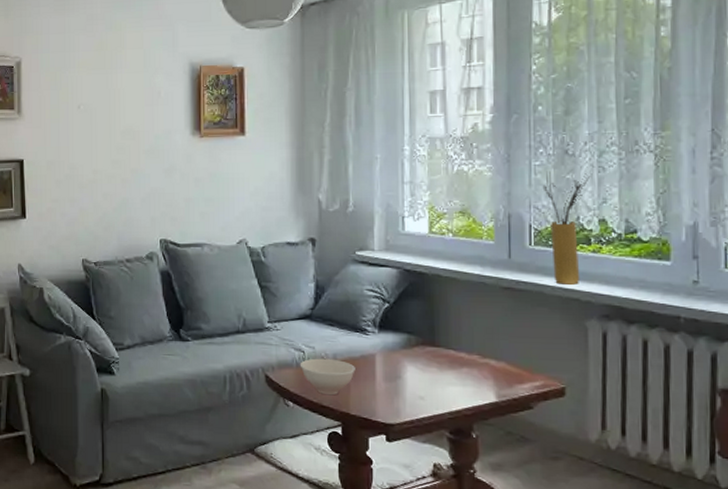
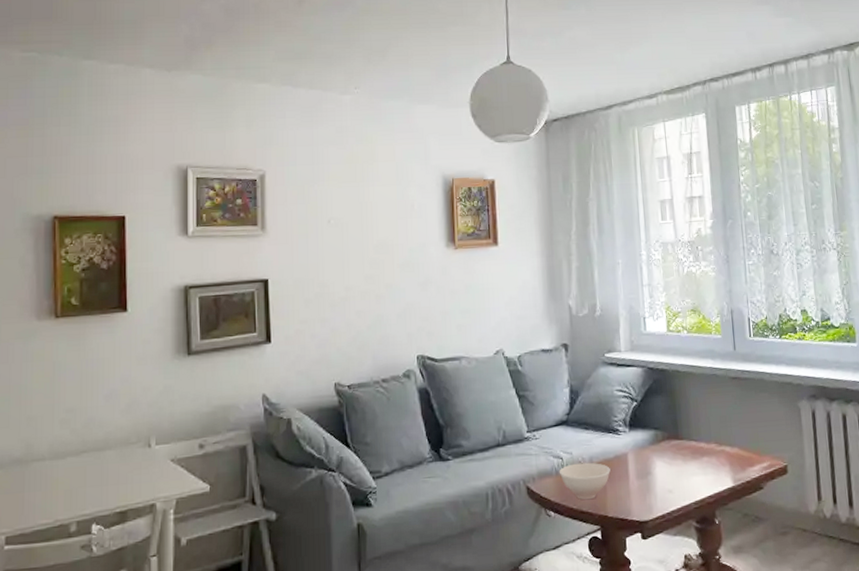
vase: present [542,171,591,285] -> none [756,269,792,371]

